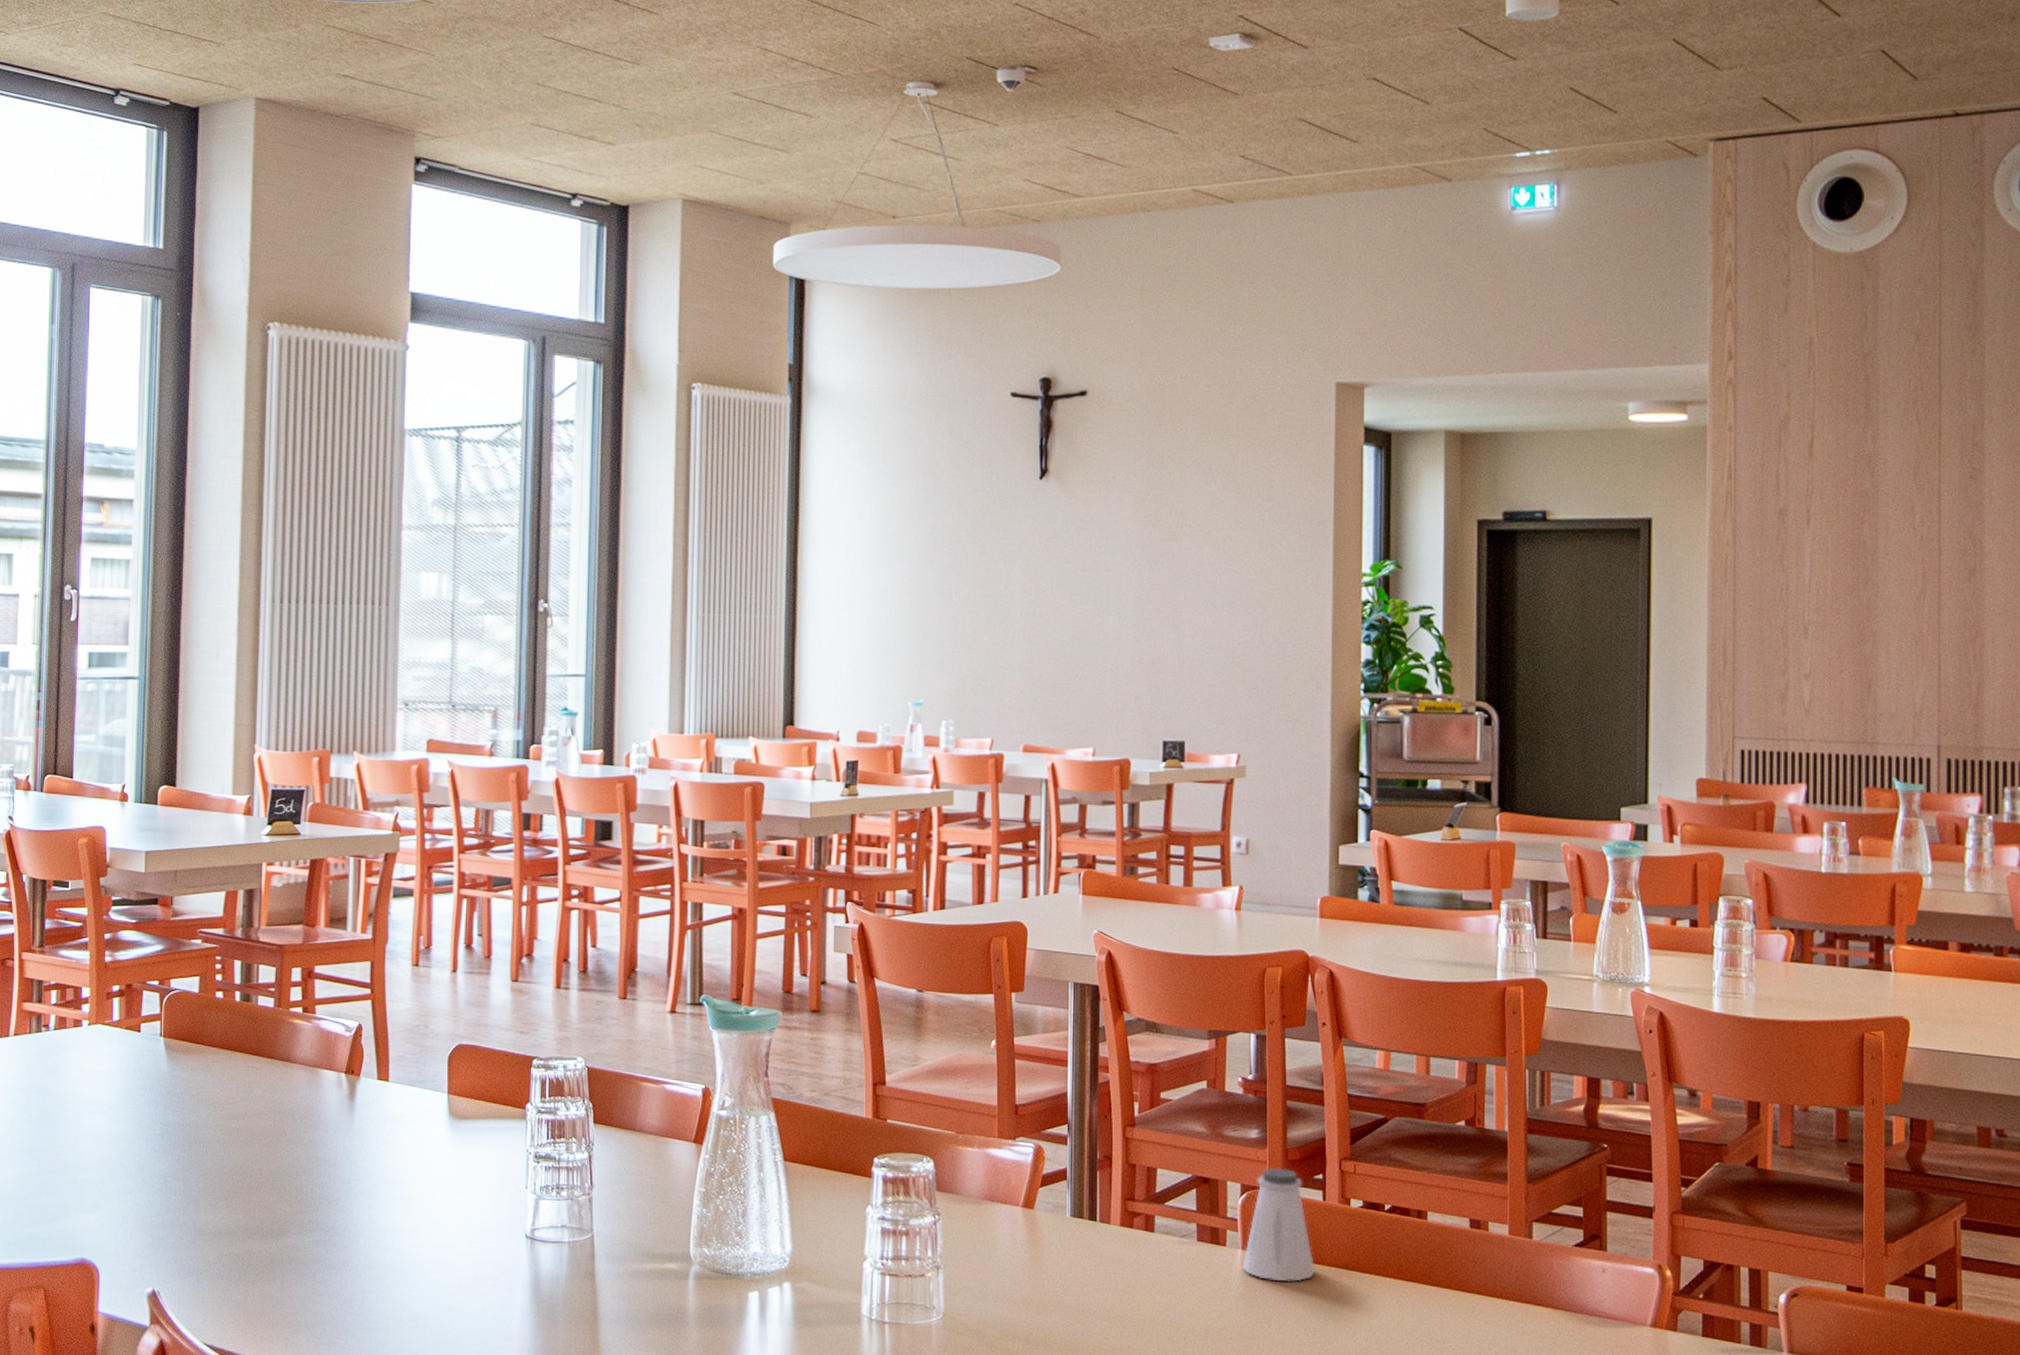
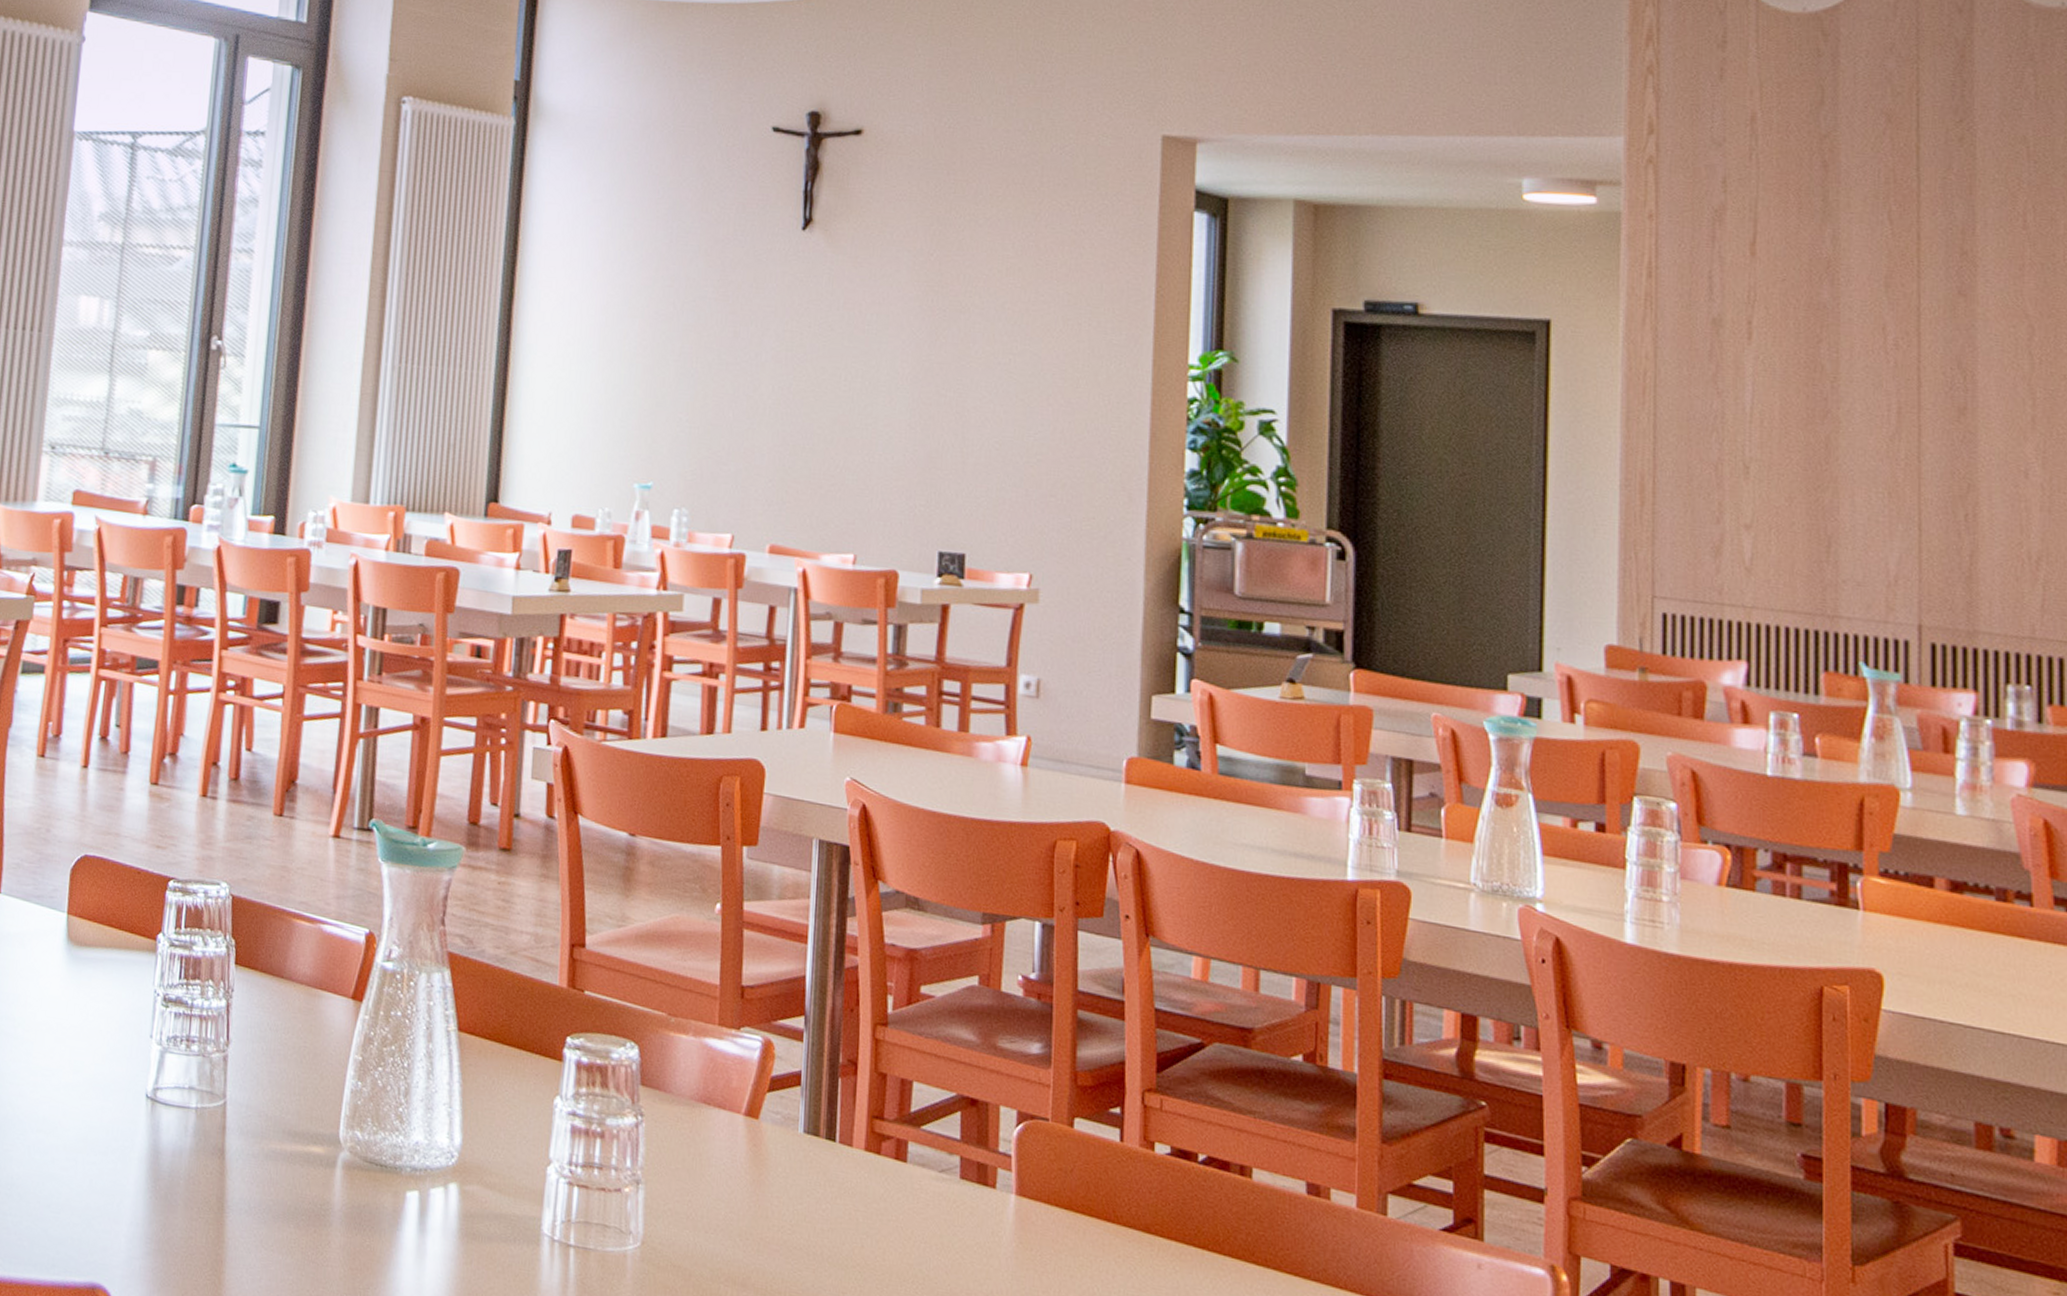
saltshaker: present [1242,1167,1316,1282] -> none [1015,1093,1108,1244]

